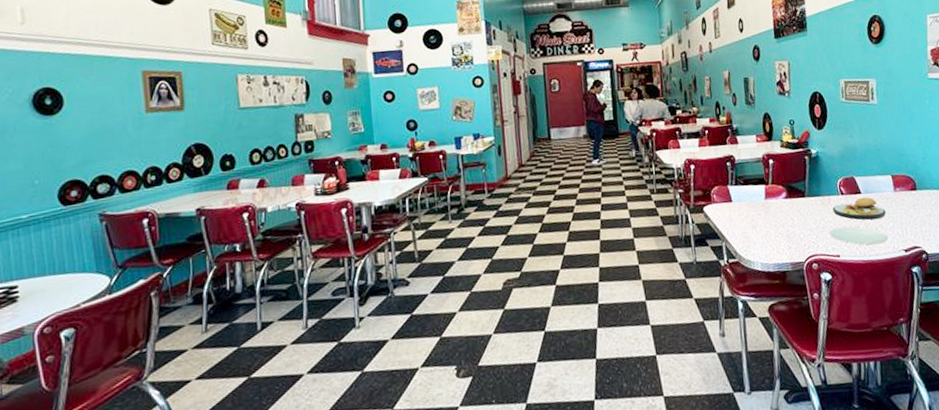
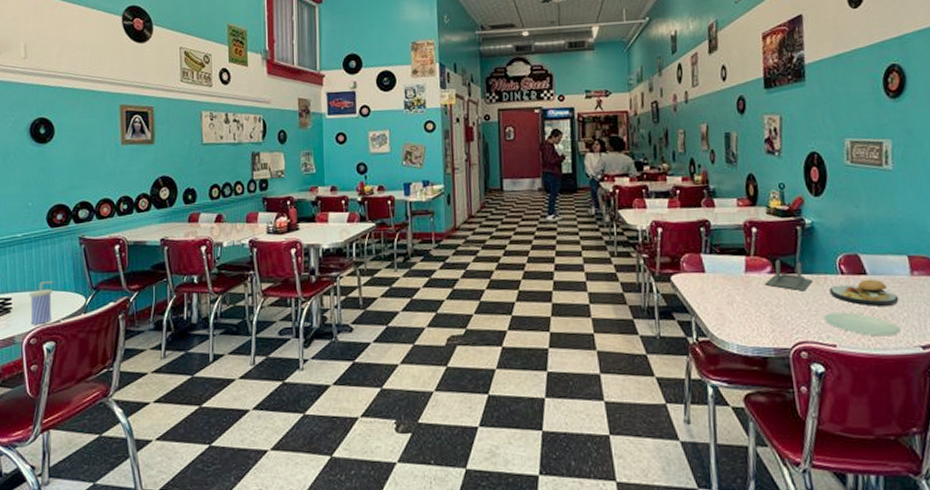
beverage cup: none [40,263,70,312] -> present [29,281,53,324]
napkin holder: none [782,186,820,212] -> present [765,259,813,291]

